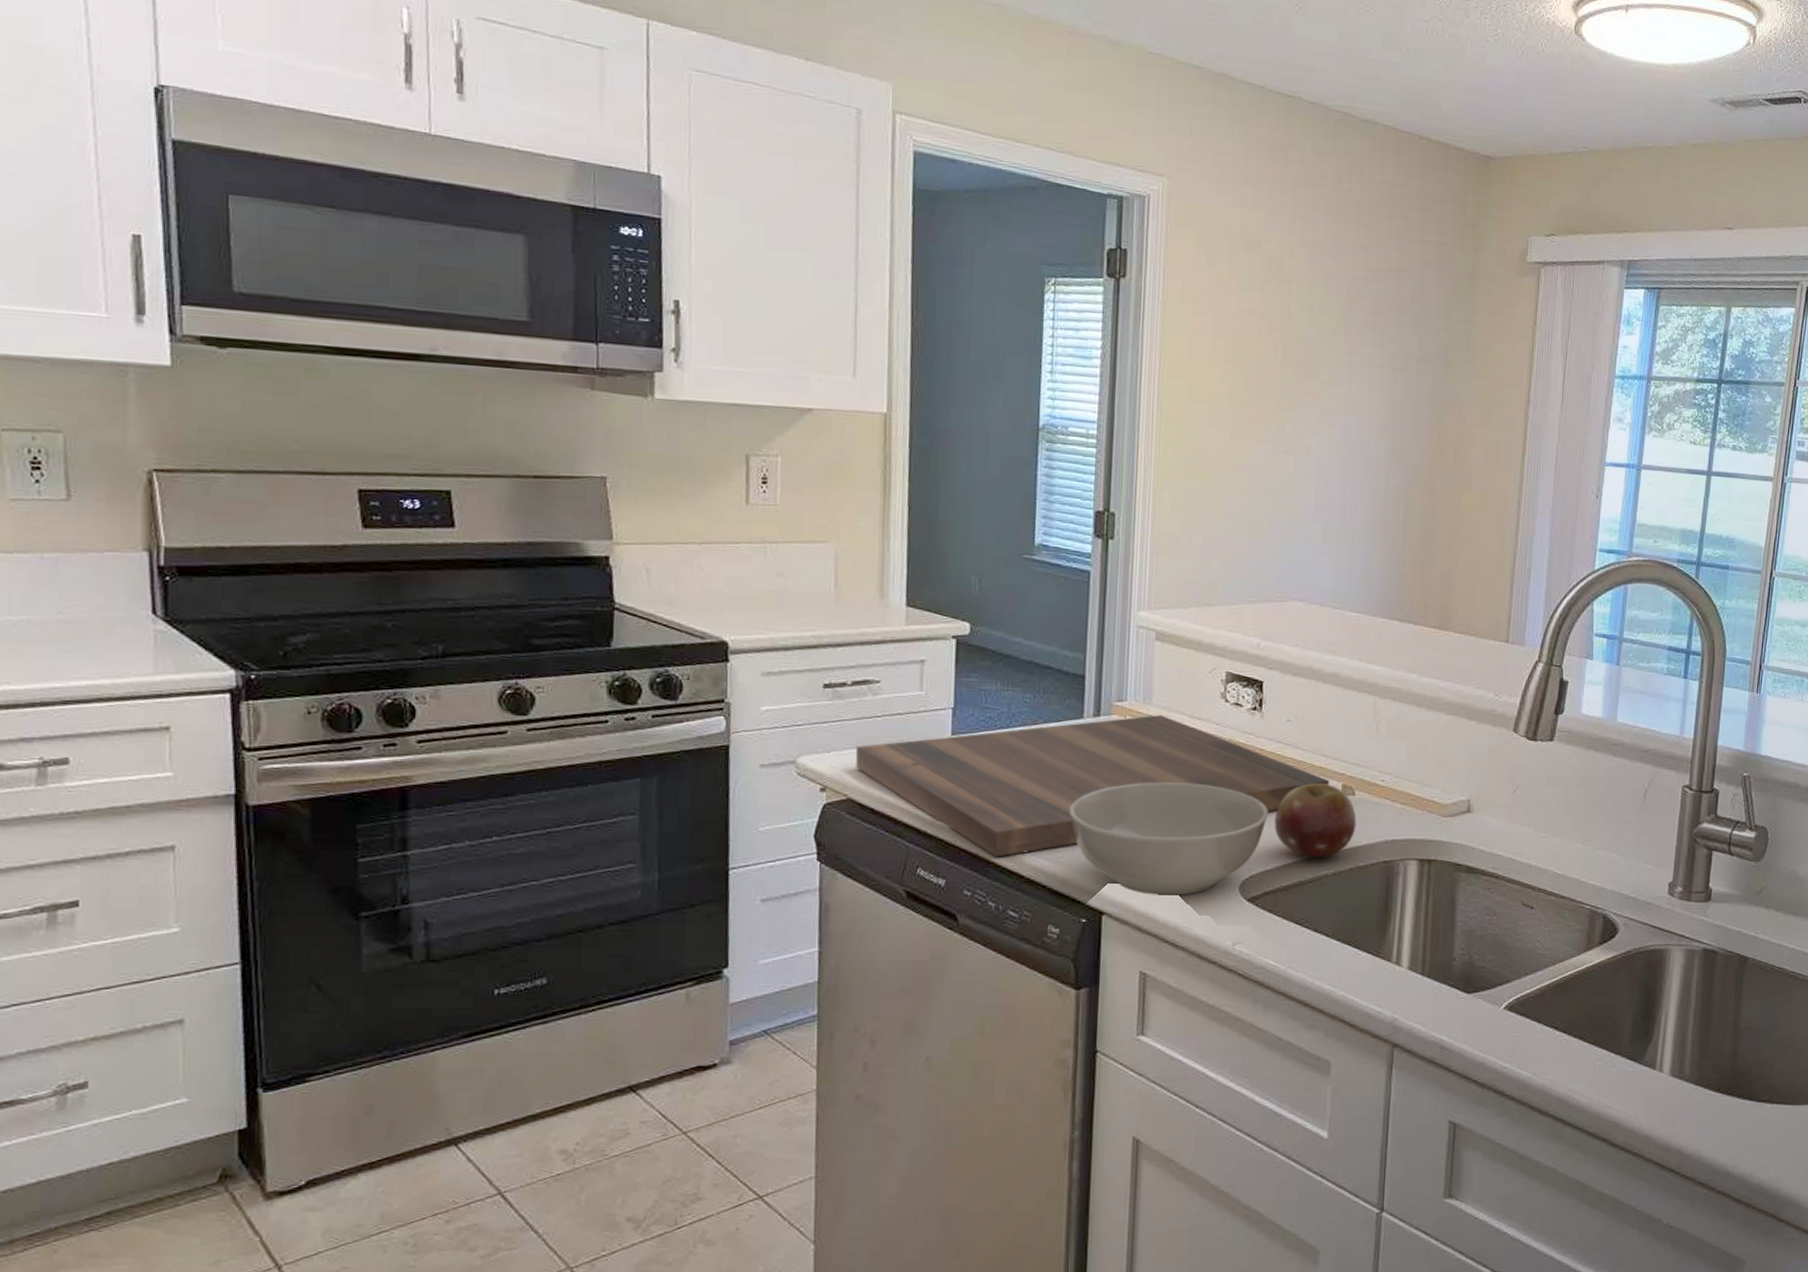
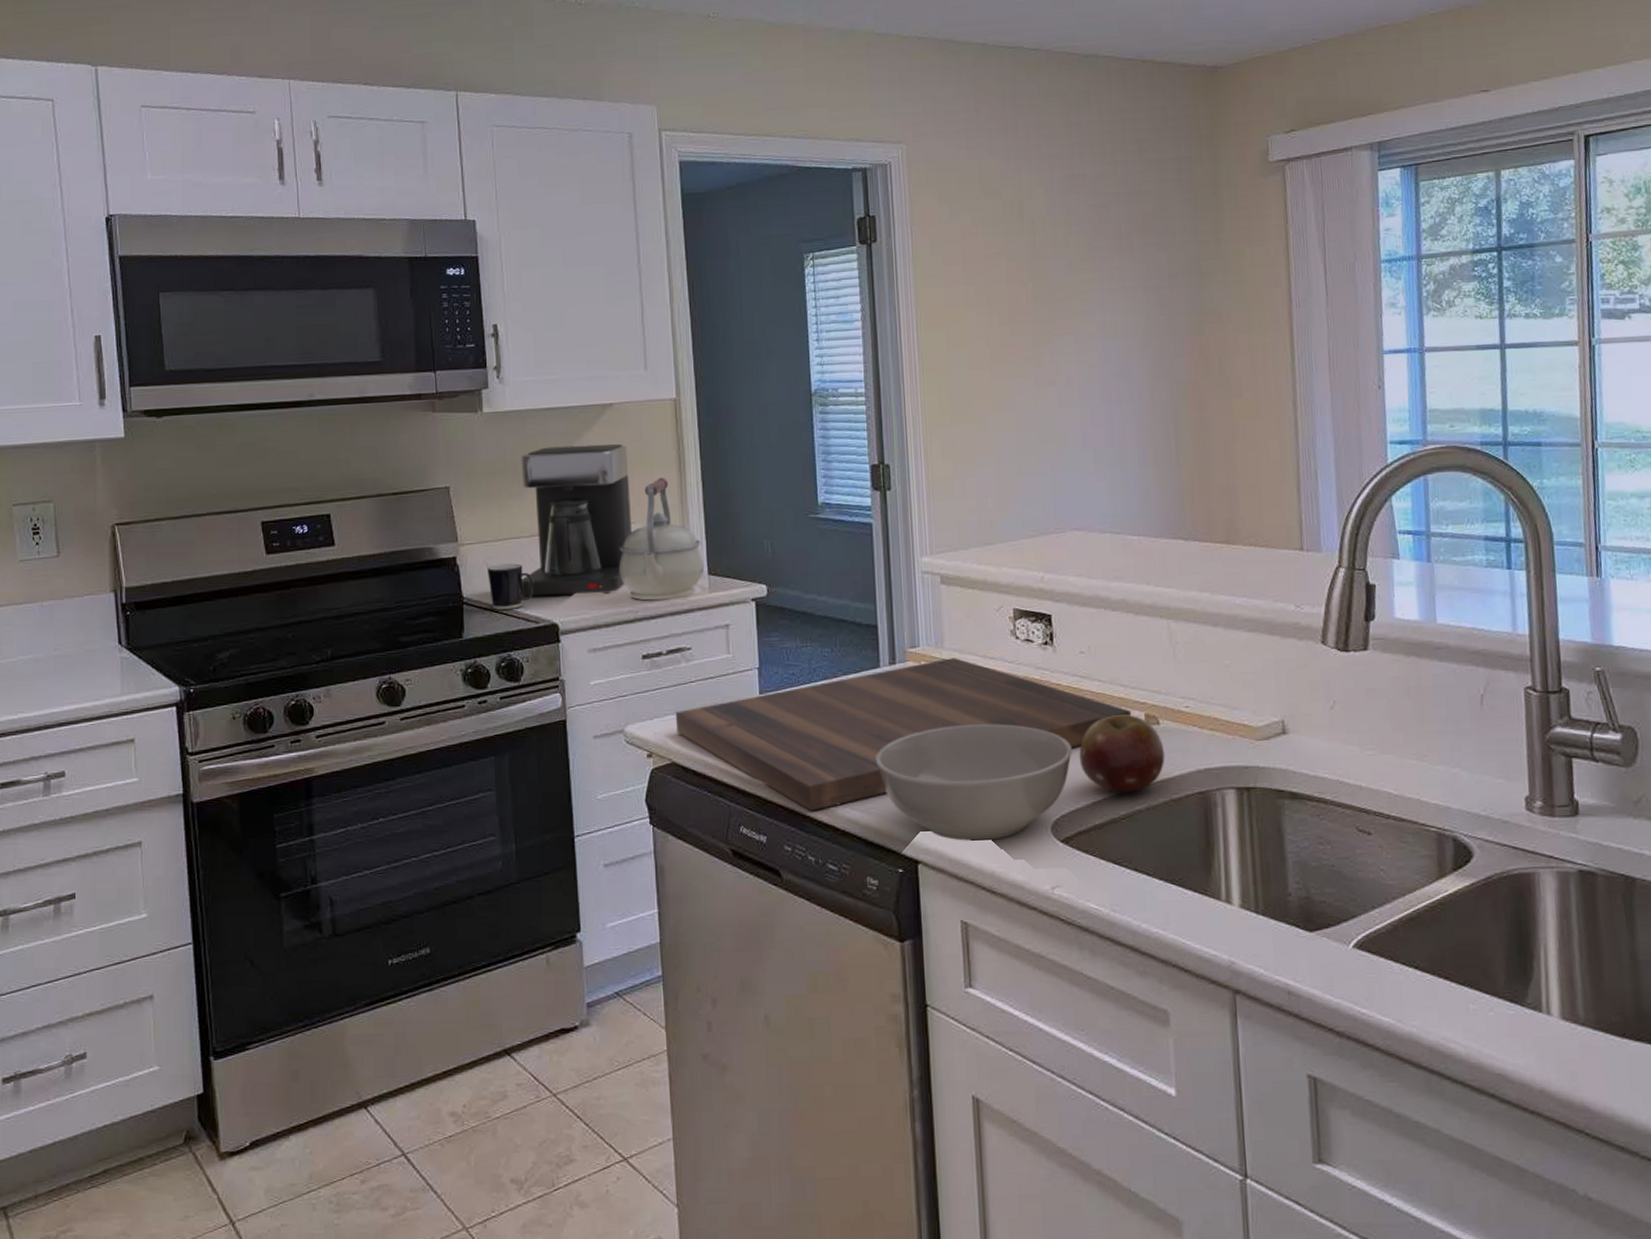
mug: none [646,570,703,621] -> present [487,563,534,610]
coffee maker: none [686,447,825,615] -> present [521,443,631,596]
kettle: none [803,497,903,628] -> present [618,478,705,601]

